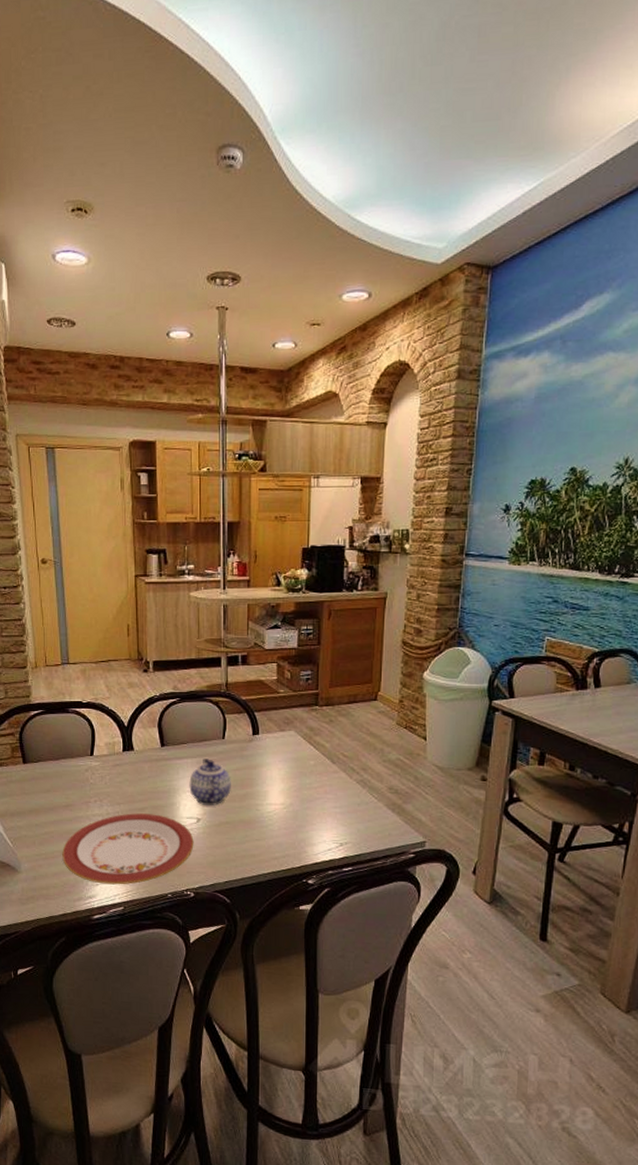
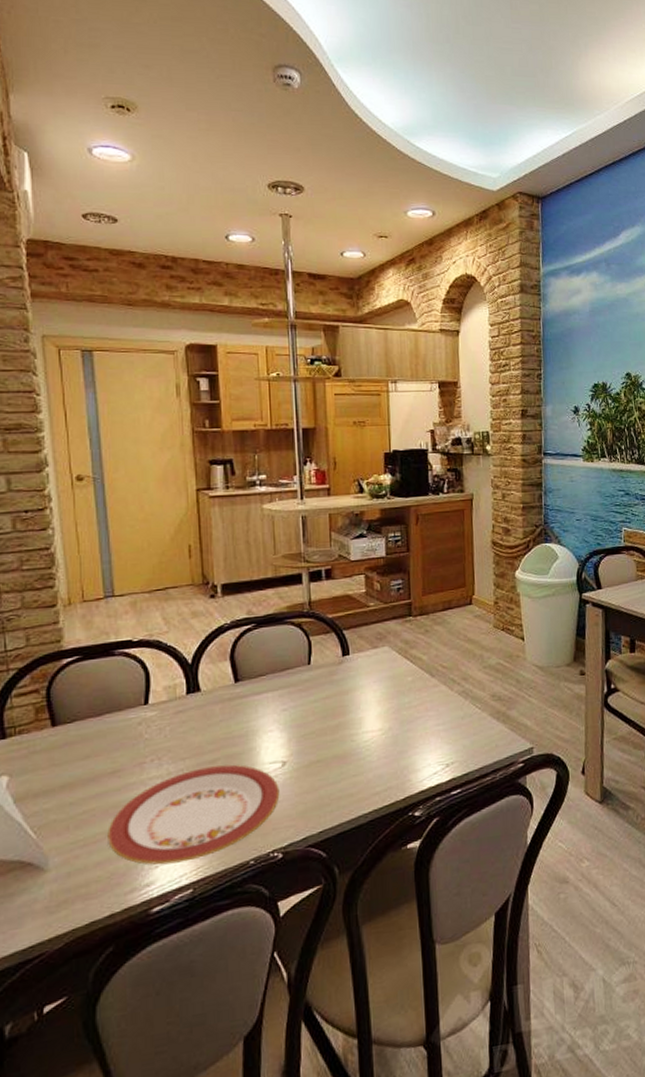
teapot: present [189,758,231,806] -> none [270,689,321,746]

